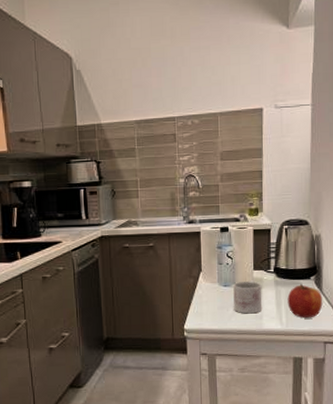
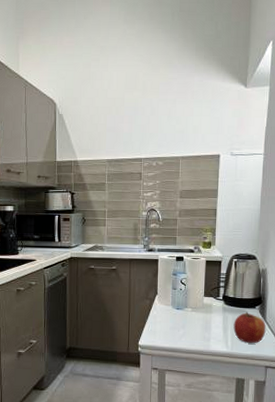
mug: present [233,280,262,314] -> none [184,306,211,336]

